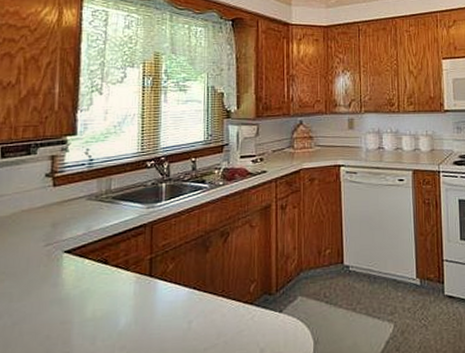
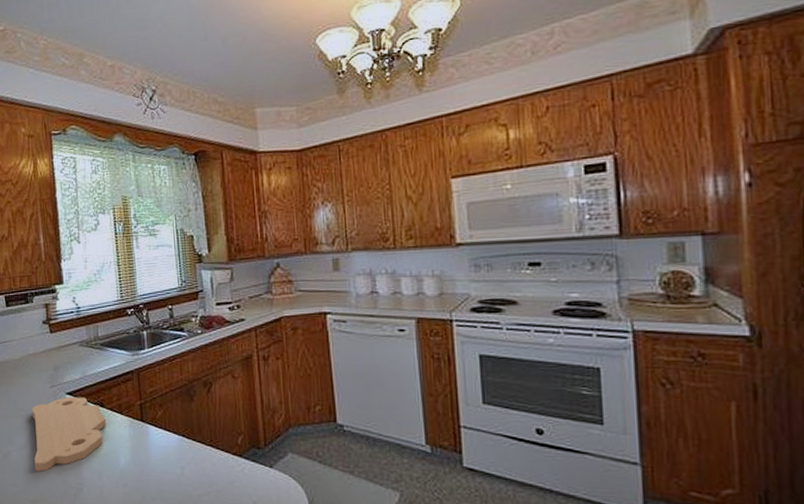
cutting board: none [10,254,109,344] -> present [32,397,107,472]

